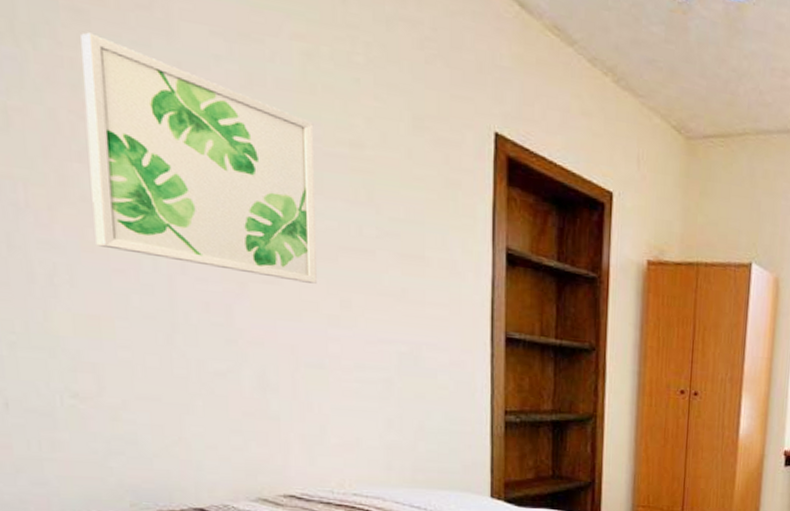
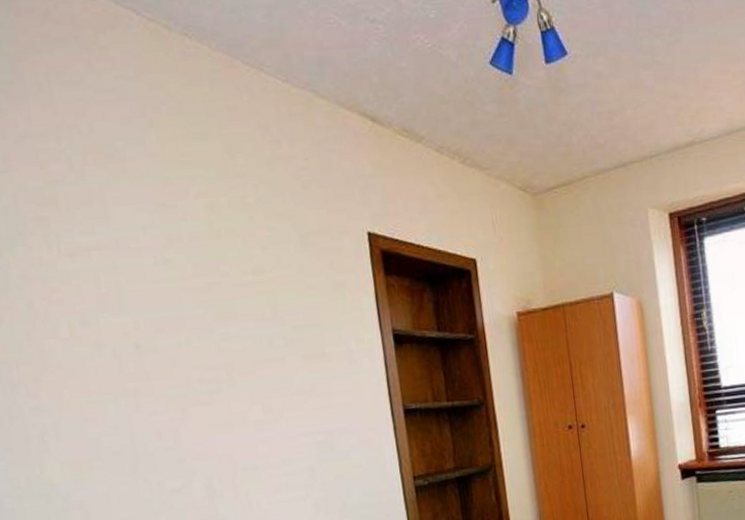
wall art: present [81,32,317,284] -> none [44,233,242,403]

